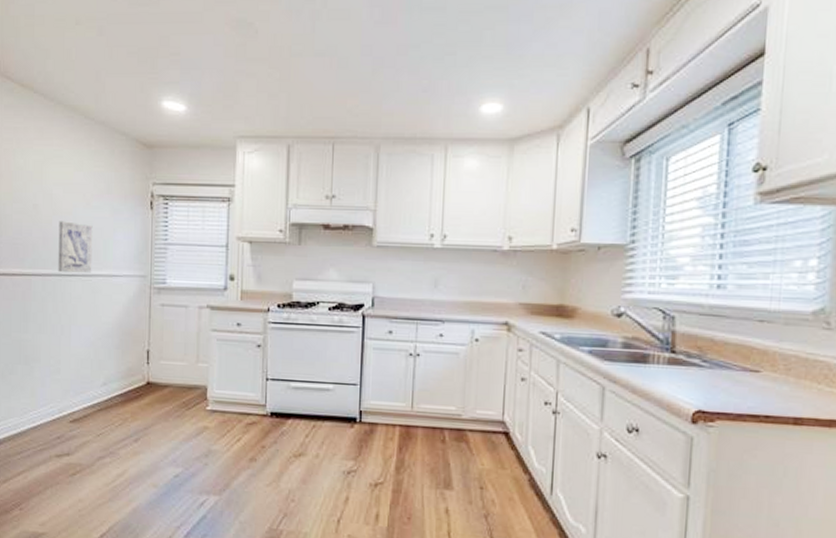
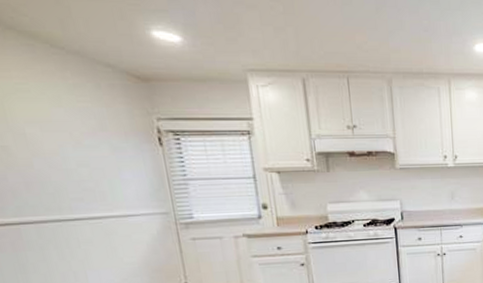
wall art: present [58,221,93,273] -> none [42,163,100,217]

